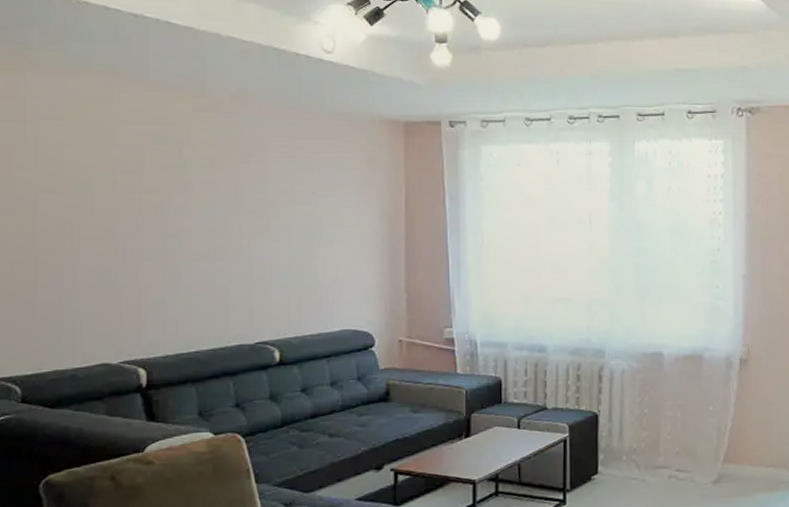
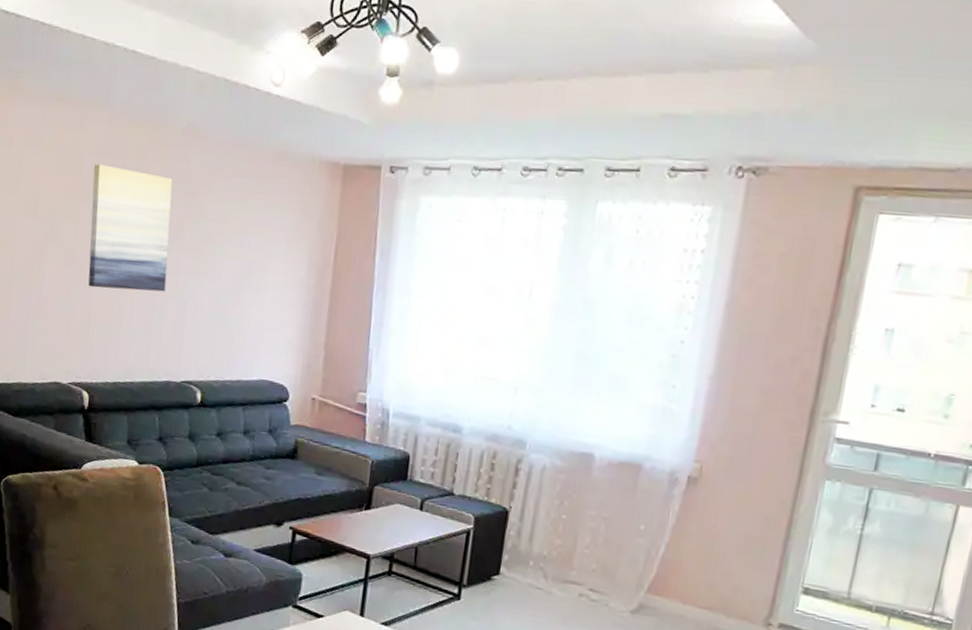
wall art: none [131,134,228,259] -> present [88,164,173,292]

